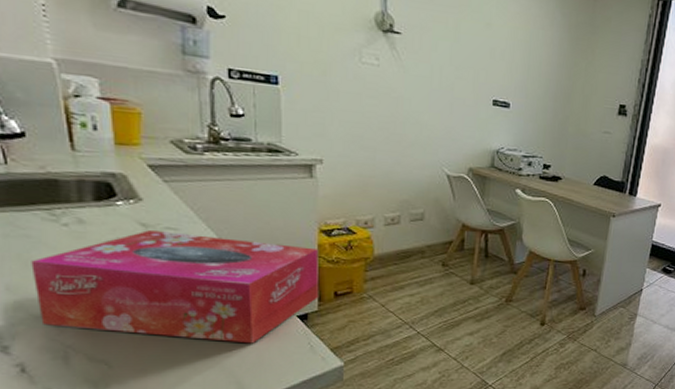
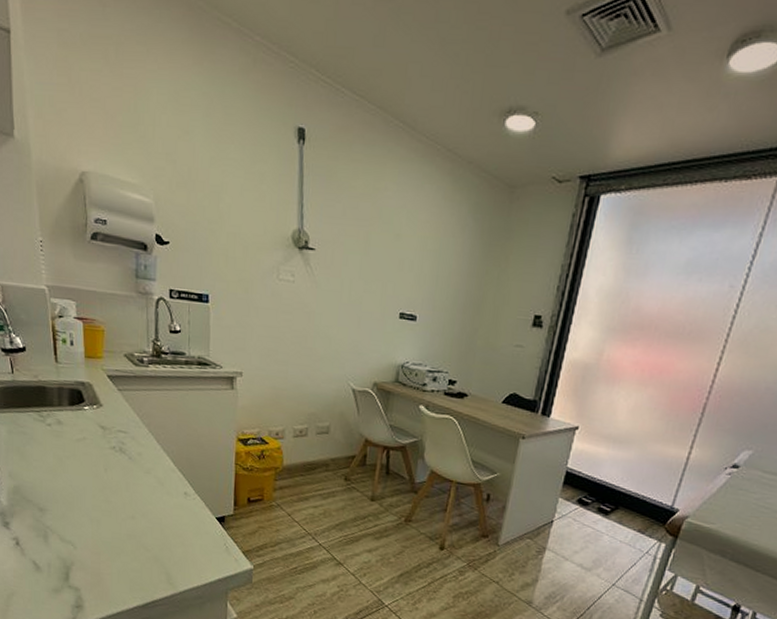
tissue box: present [31,230,320,344] -> none [26,432,236,540]

